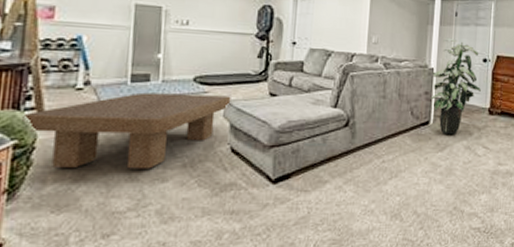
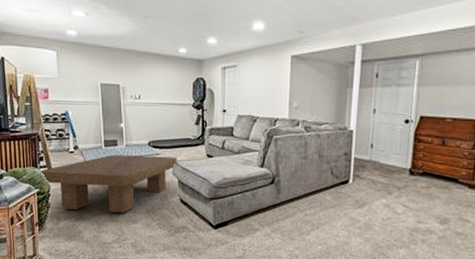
indoor plant: present [430,38,481,135] -> none [350,101,402,193]

